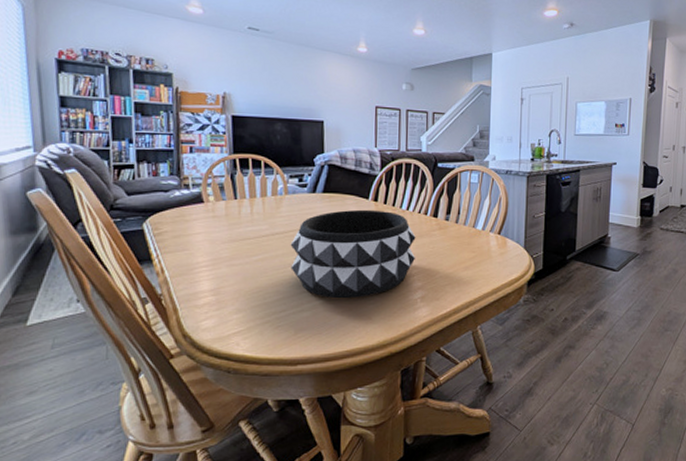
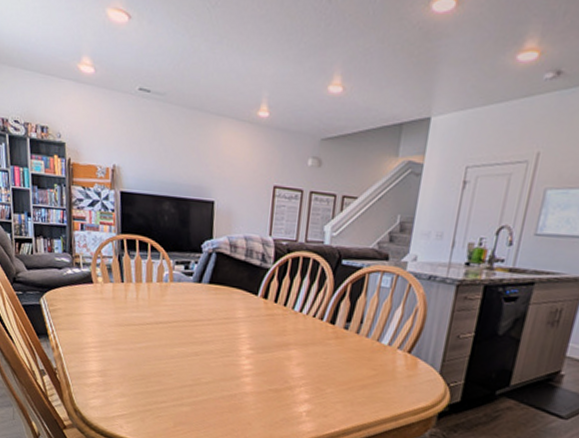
decorative bowl: present [290,209,416,299] -> none [173,305,307,402]

